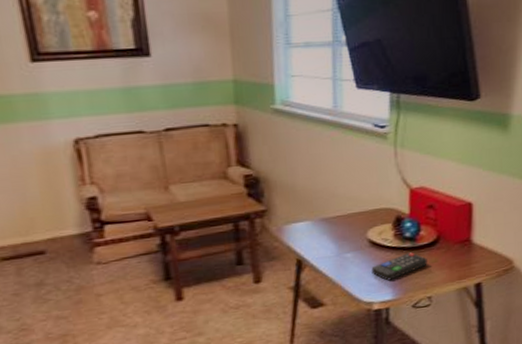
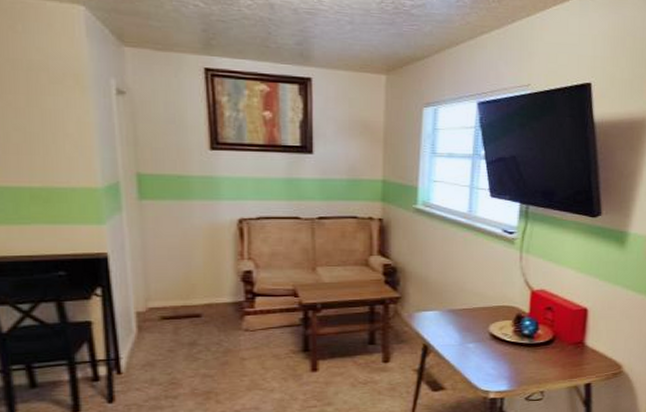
remote control: present [371,252,427,281] -> none [490,349,542,373]

